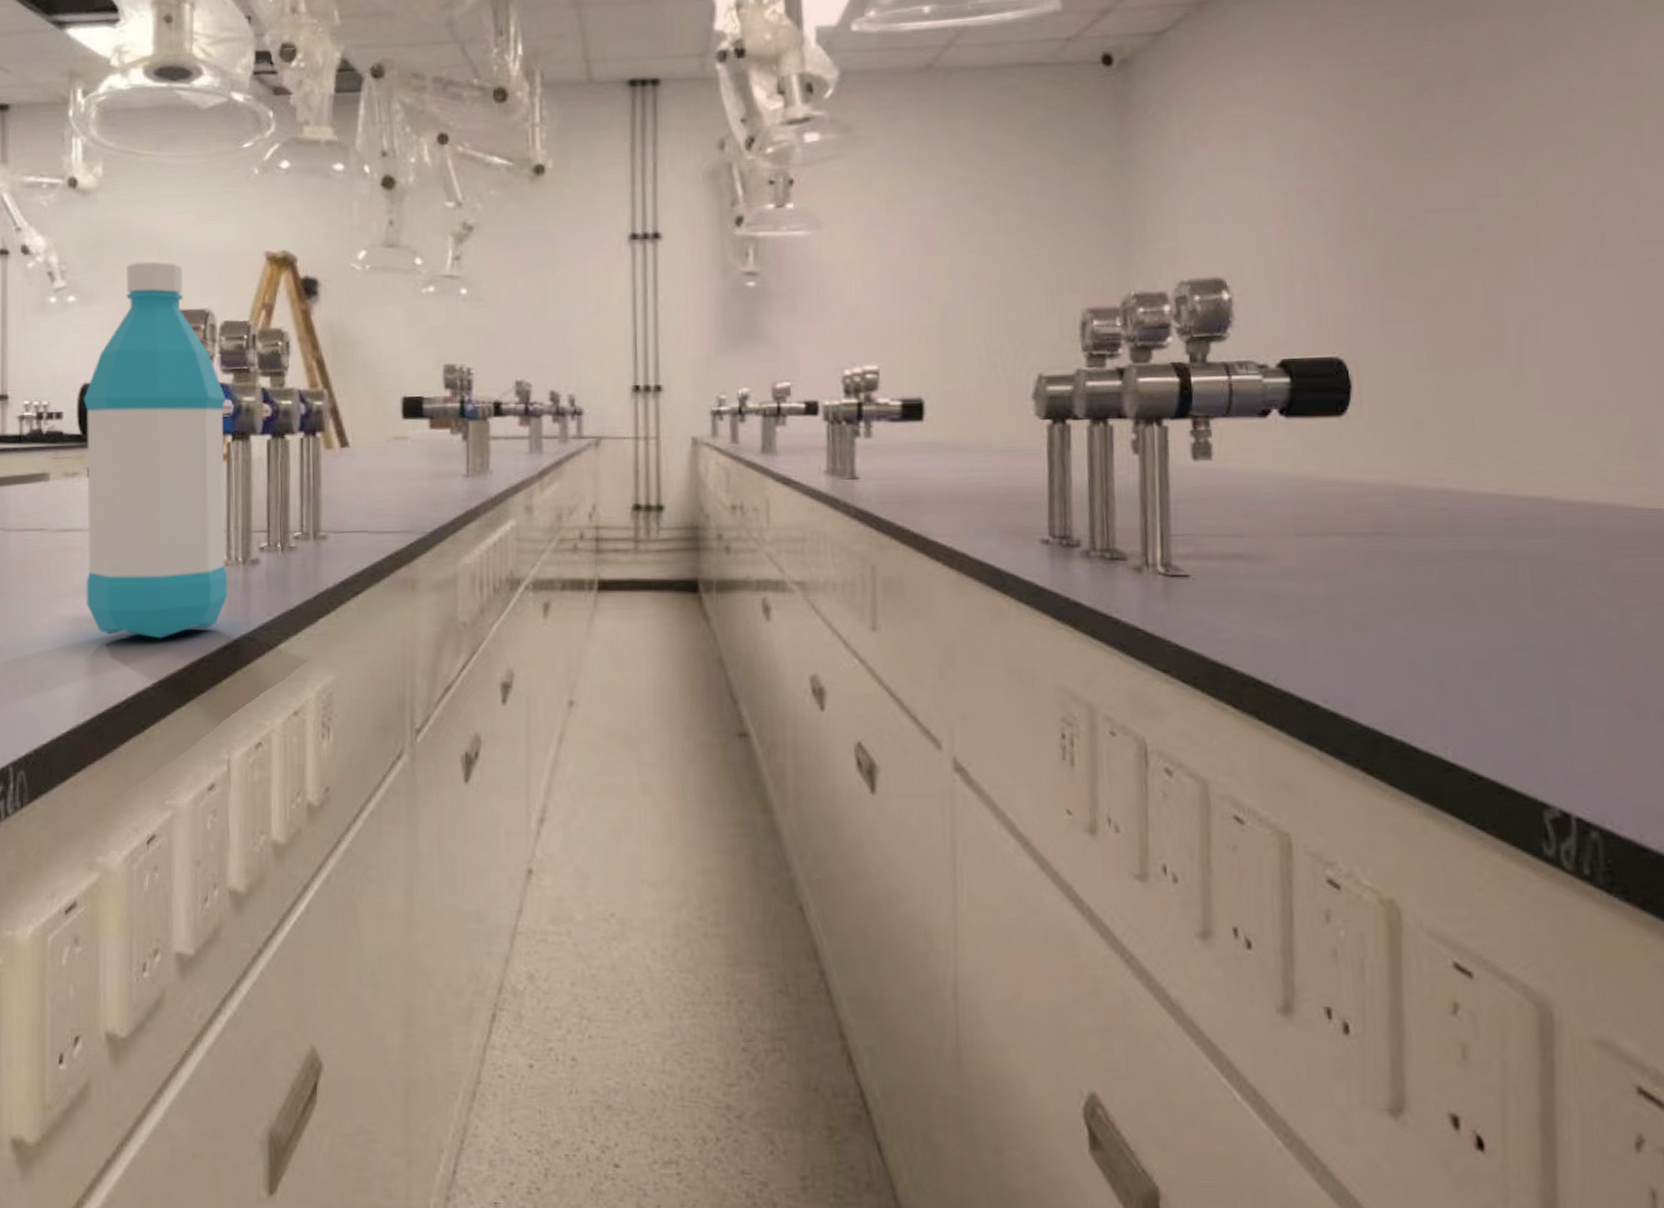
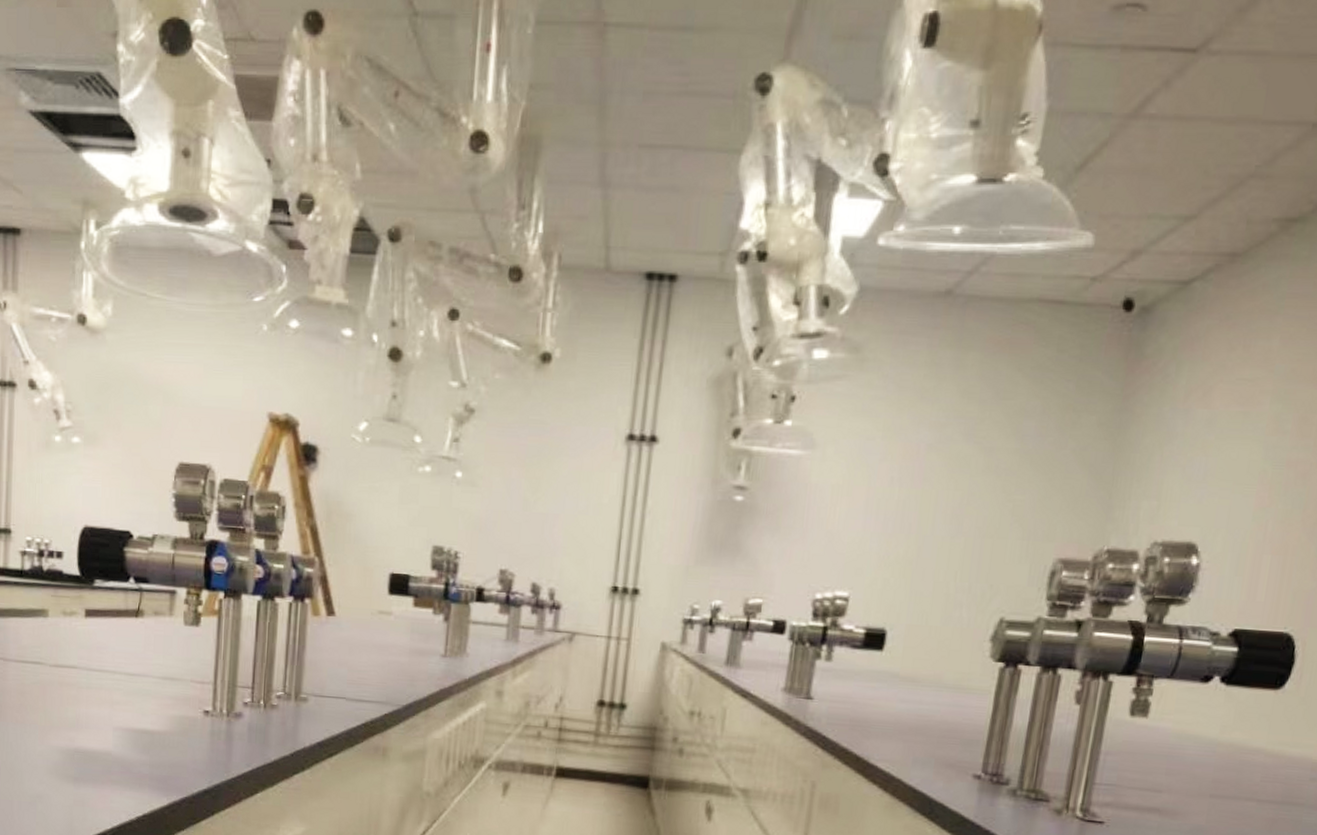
water bottle: present [84,261,227,639] -> none [78,409,221,777]

